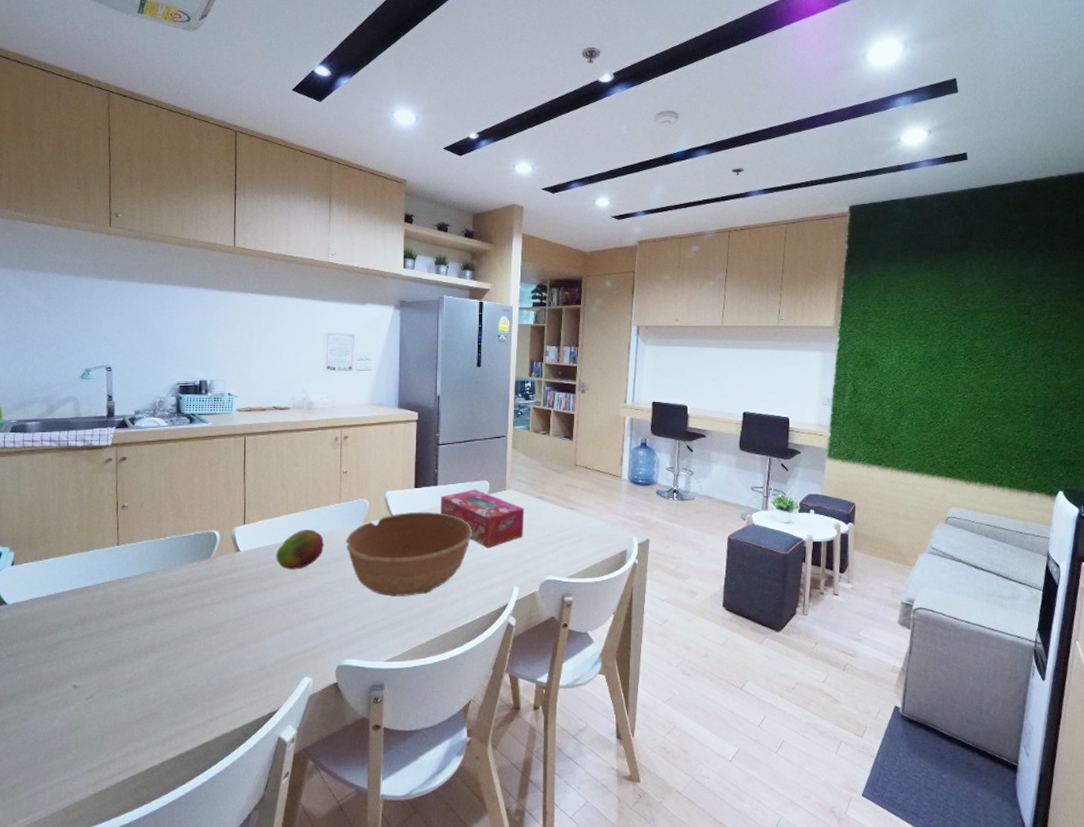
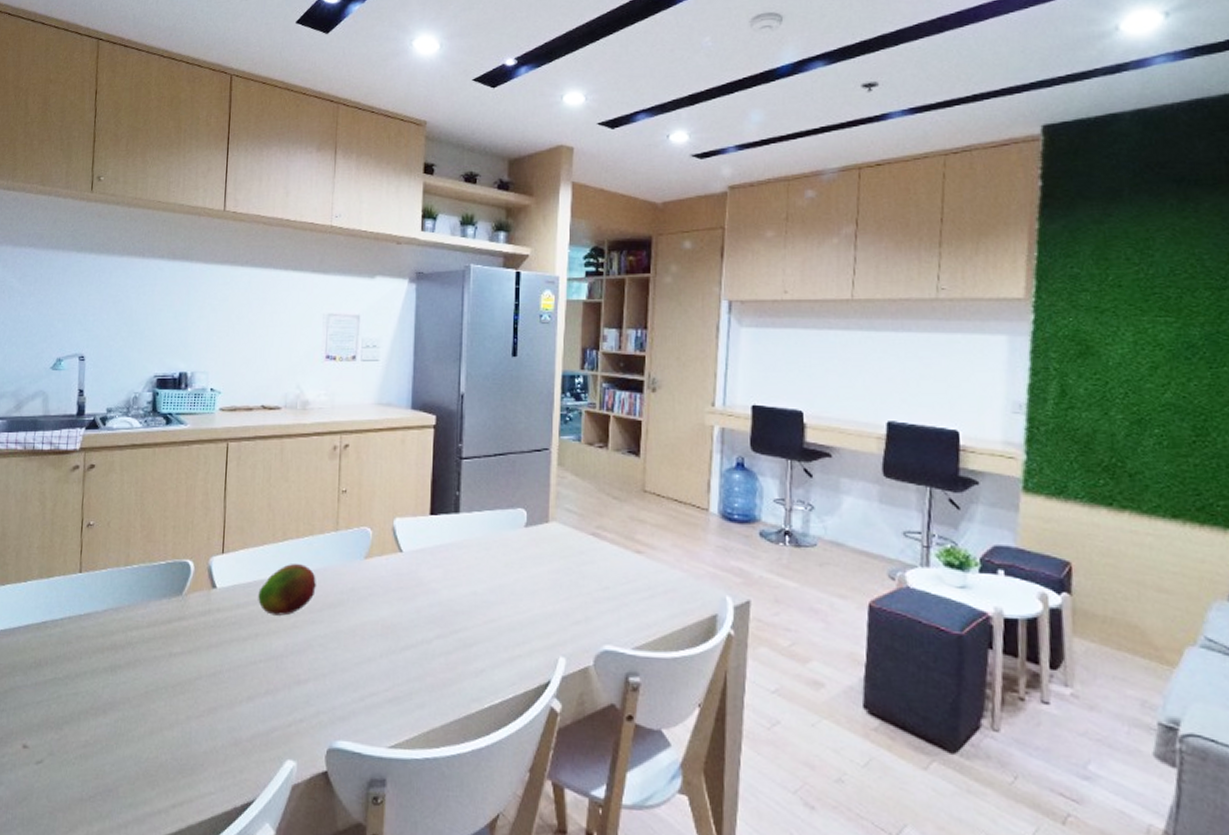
bowl: present [346,511,473,597] -> none [343,546,505,661]
tissue box: present [440,489,525,549] -> none [462,519,574,602]

